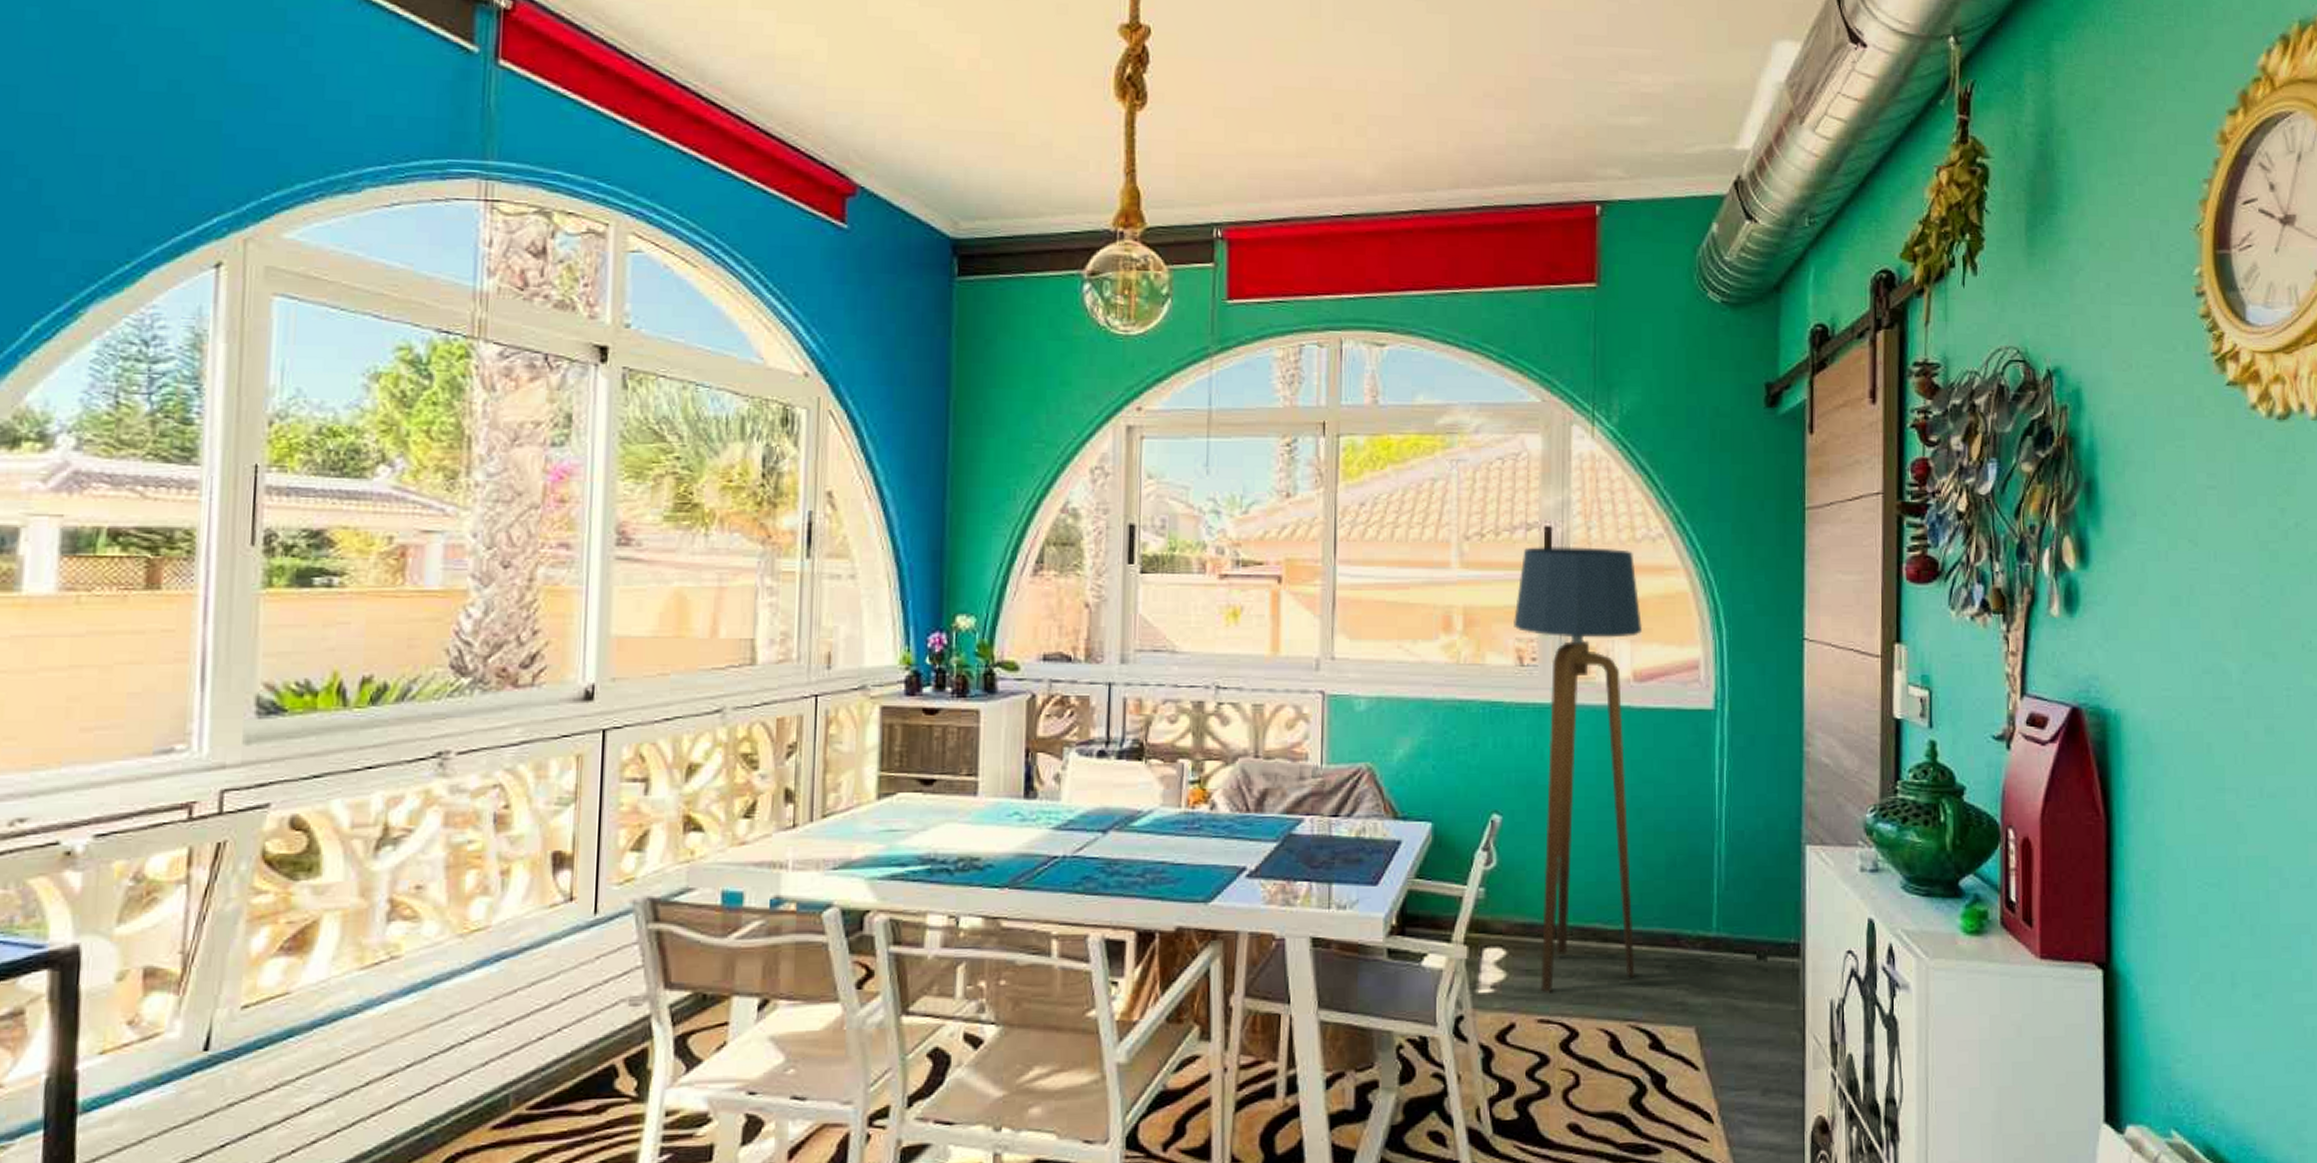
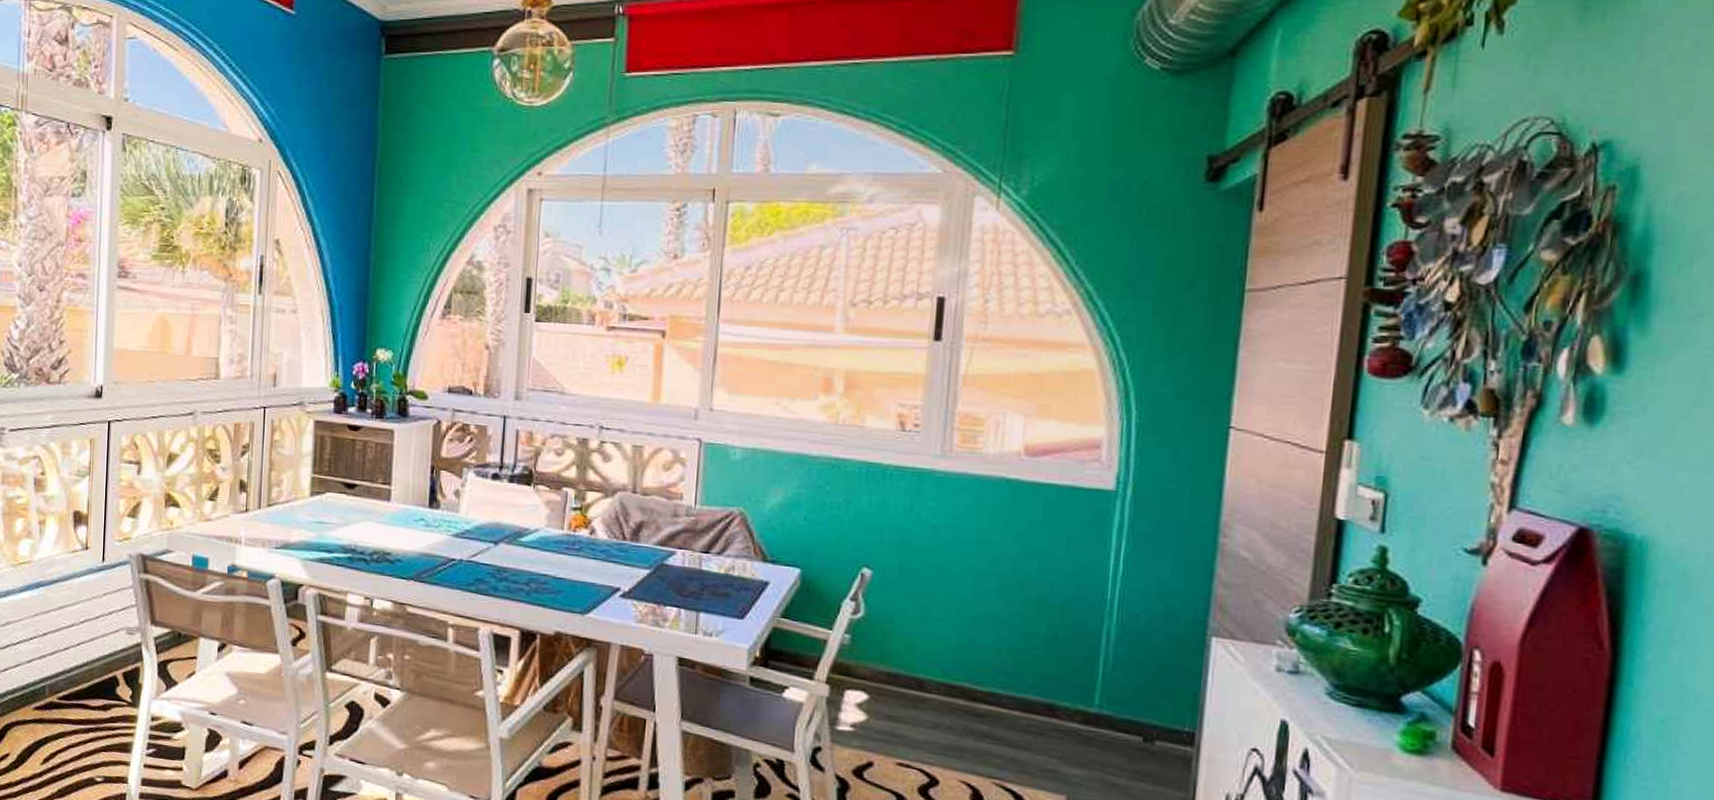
floor lamp: present [1514,547,1642,994] -> none [897,316,1039,741]

